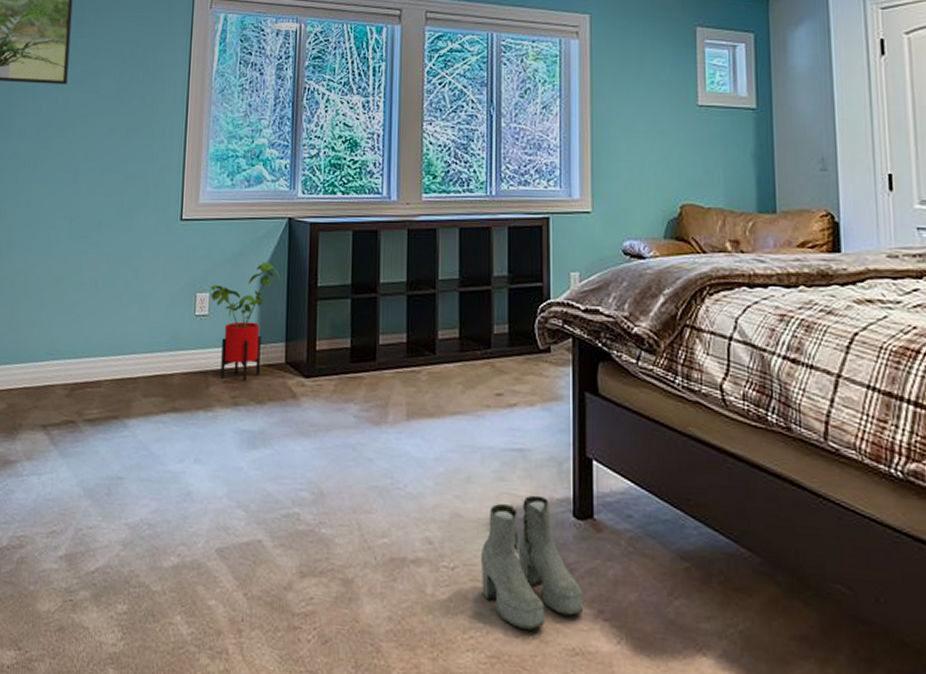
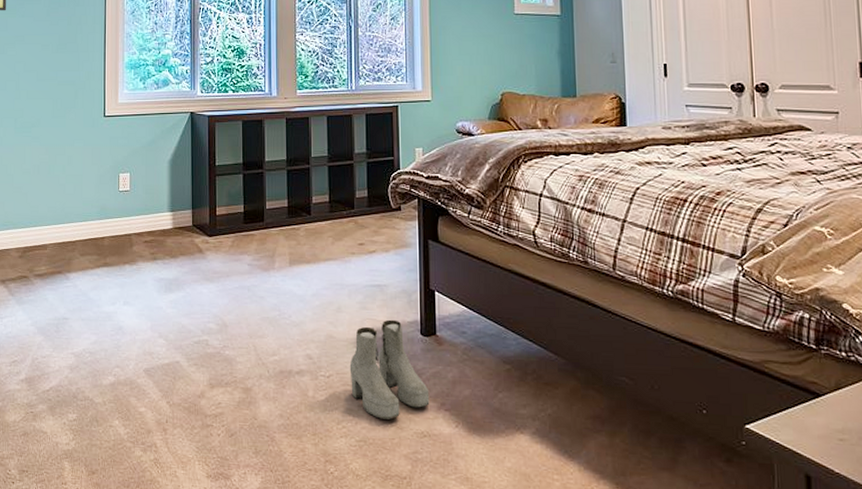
house plant: present [211,262,281,381] -> none [131,148,186,241]

